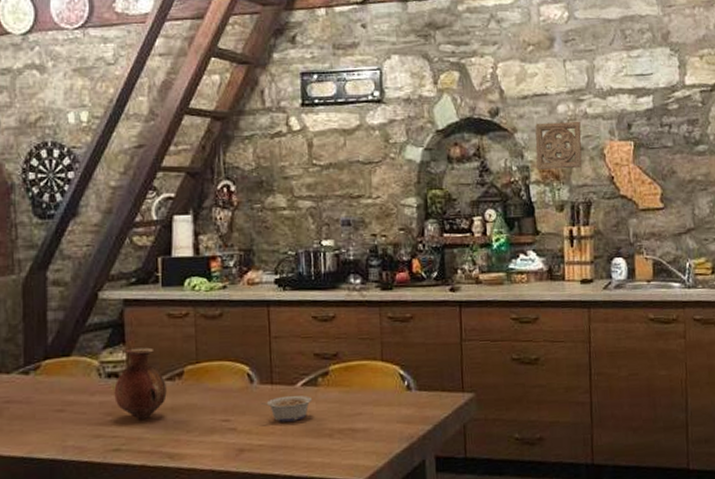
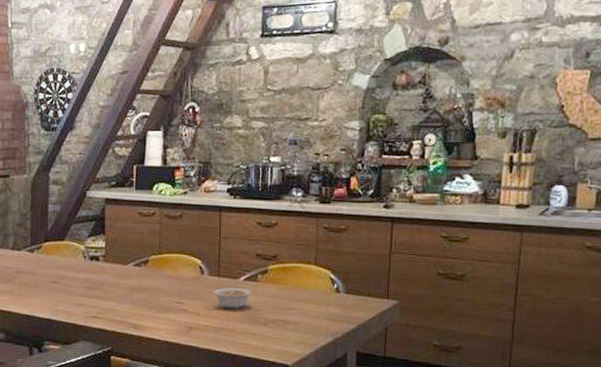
vase: present [114,347,167,419] -> none [95,238,135,295]
wall ornament: present [535,121,582,170] -> none [482,49,534,97]

